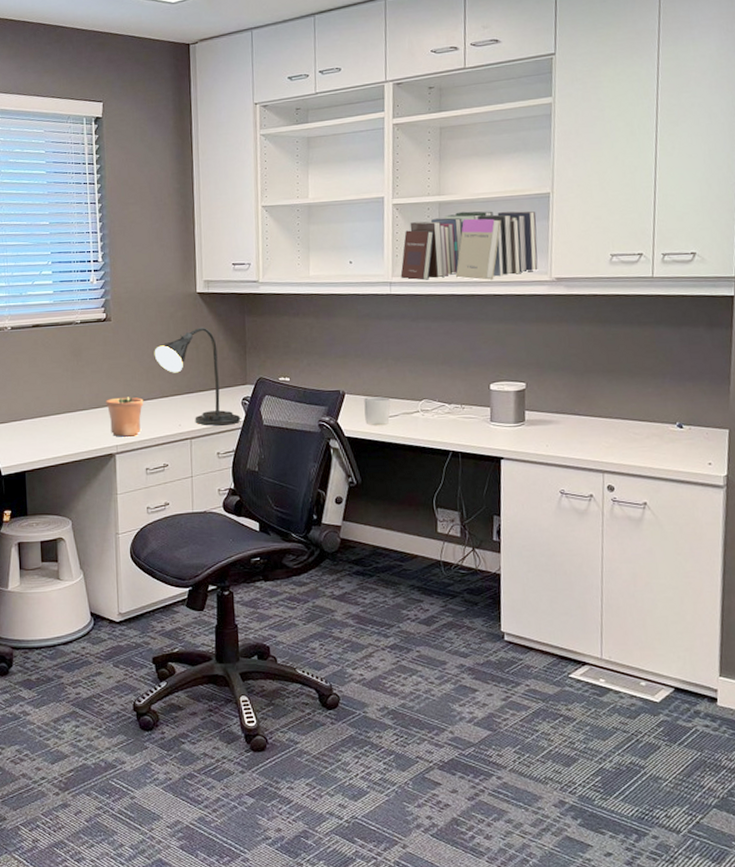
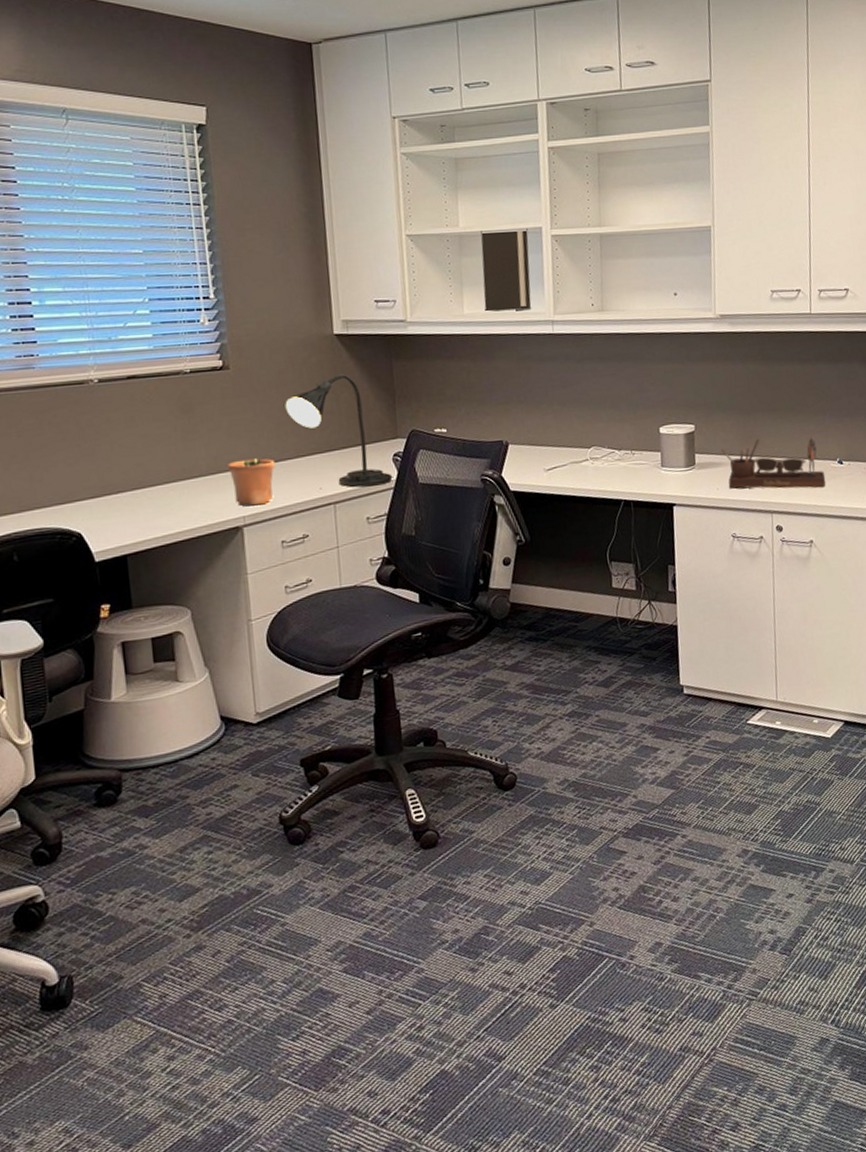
binder: none [327,198,372,274] -> present [481,228,532,311]
mug: present [364,396,391,426] -> none [529,445,558,478]
books: present [400,211,493,281] -> none [563,244,656,319]
books: present [456,211,538,280] -> none [620,244,702,318]
desk organizer: none [552,399,664,451] -> present [721,436,826,489]

